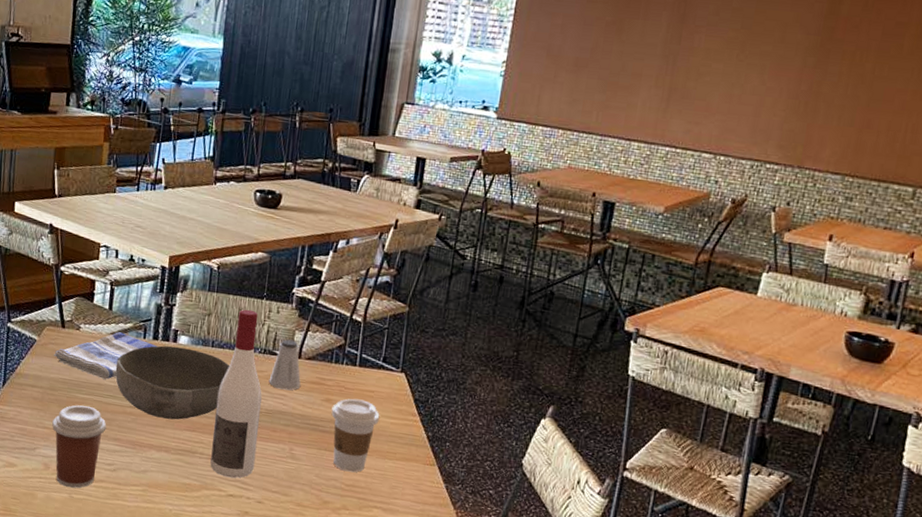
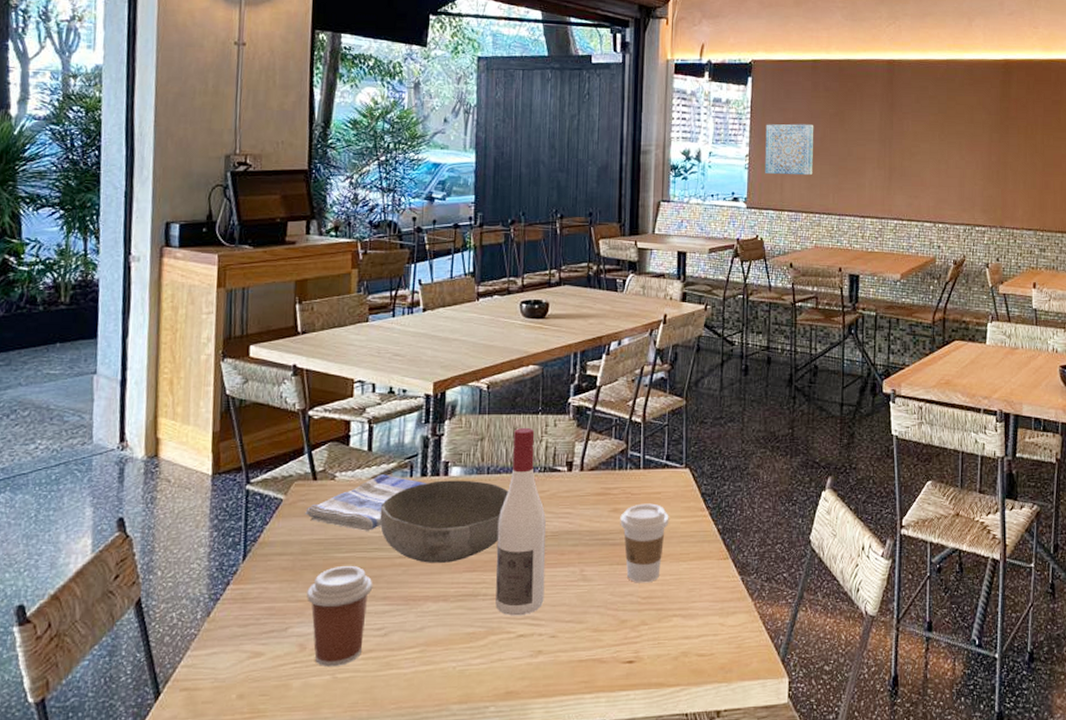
saltshaker: present [268,339,301,390] -> none [552,452,586,507]
wall art: none [522,29,586,89] -> present [765,124,814,176]

